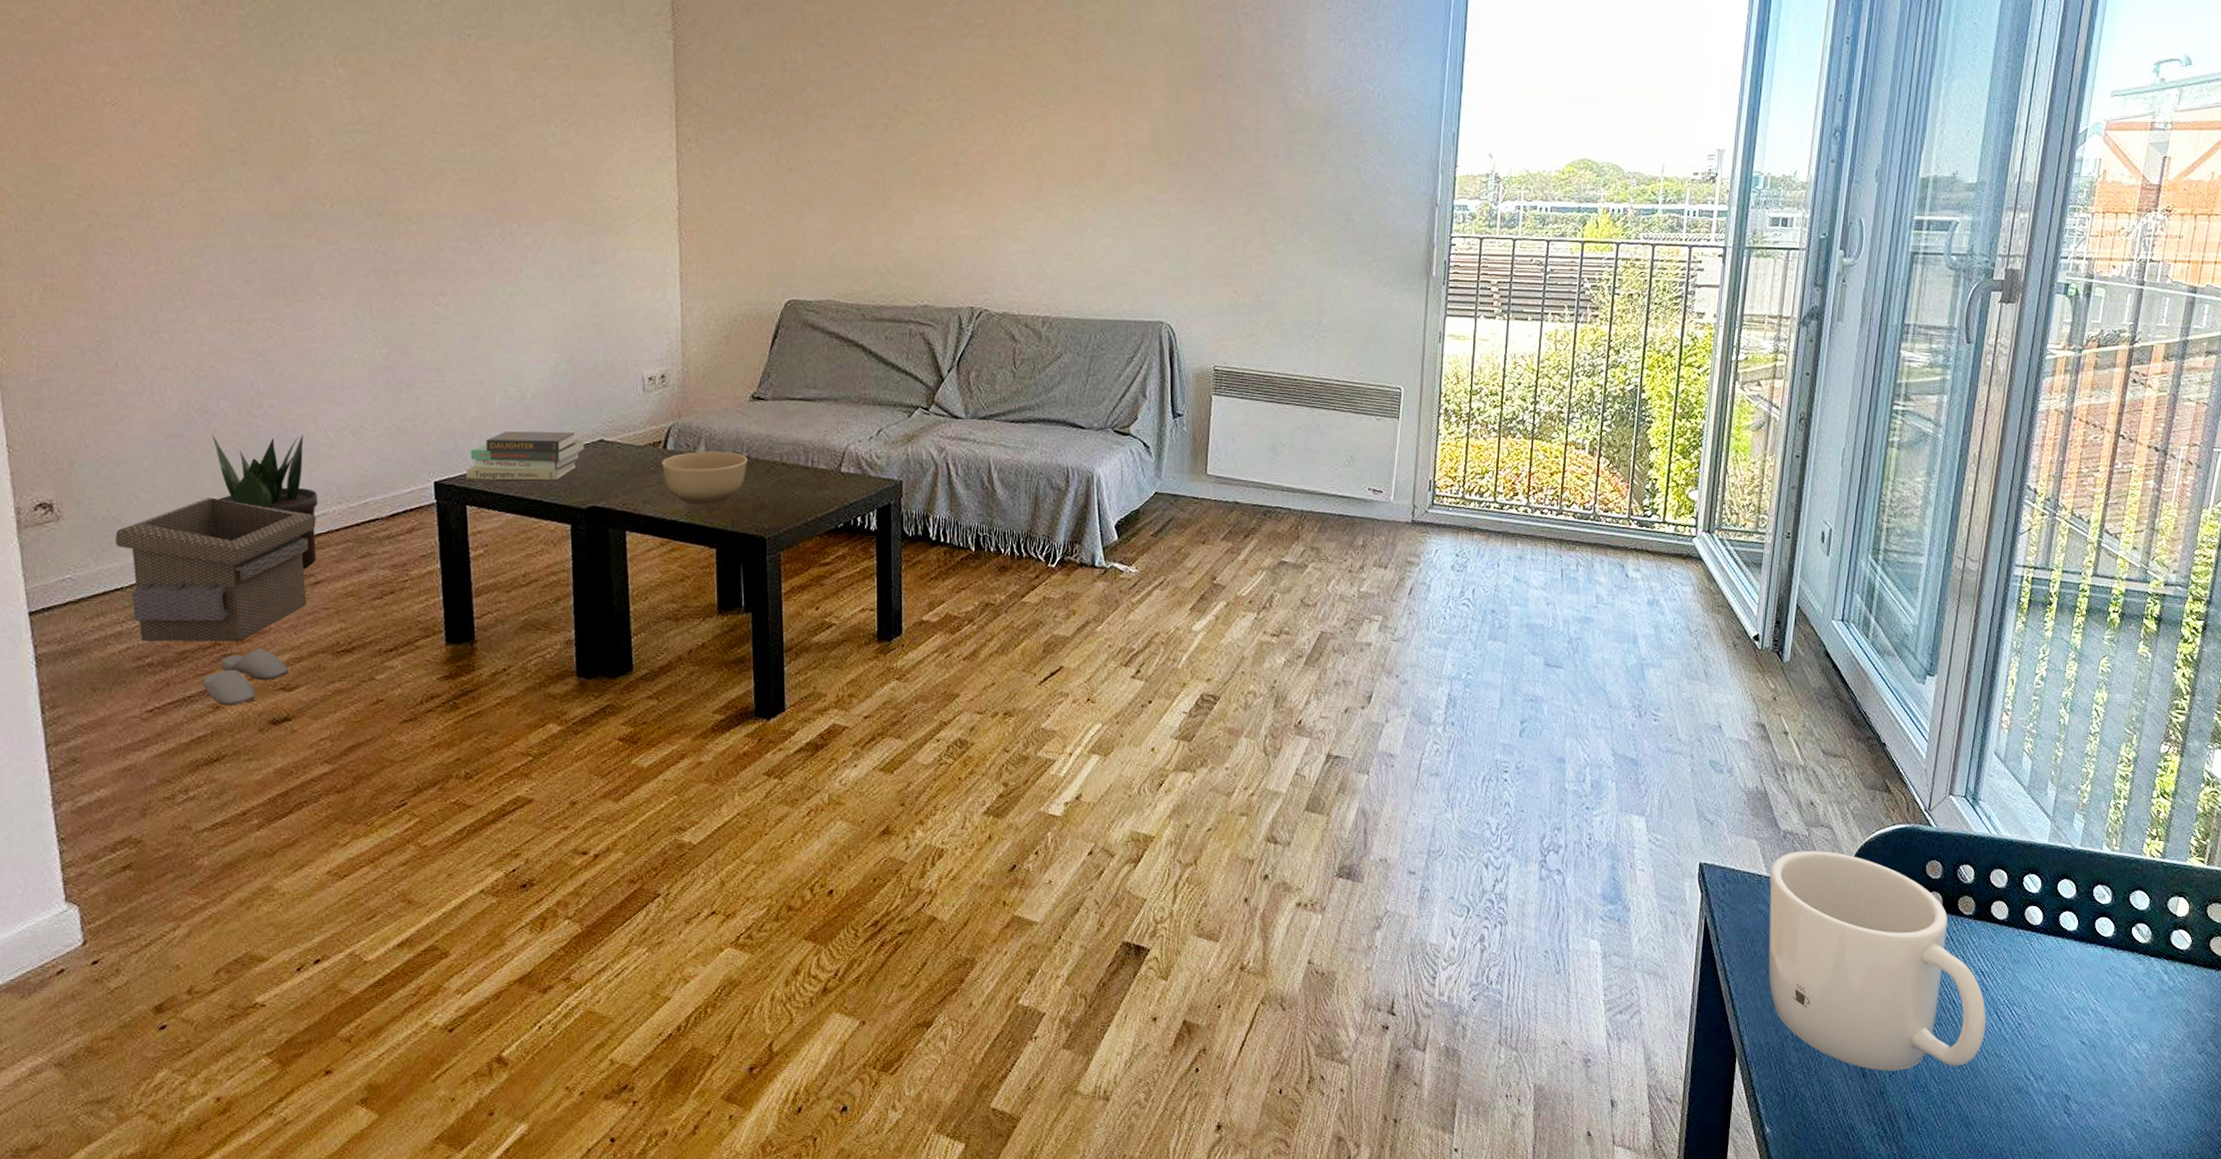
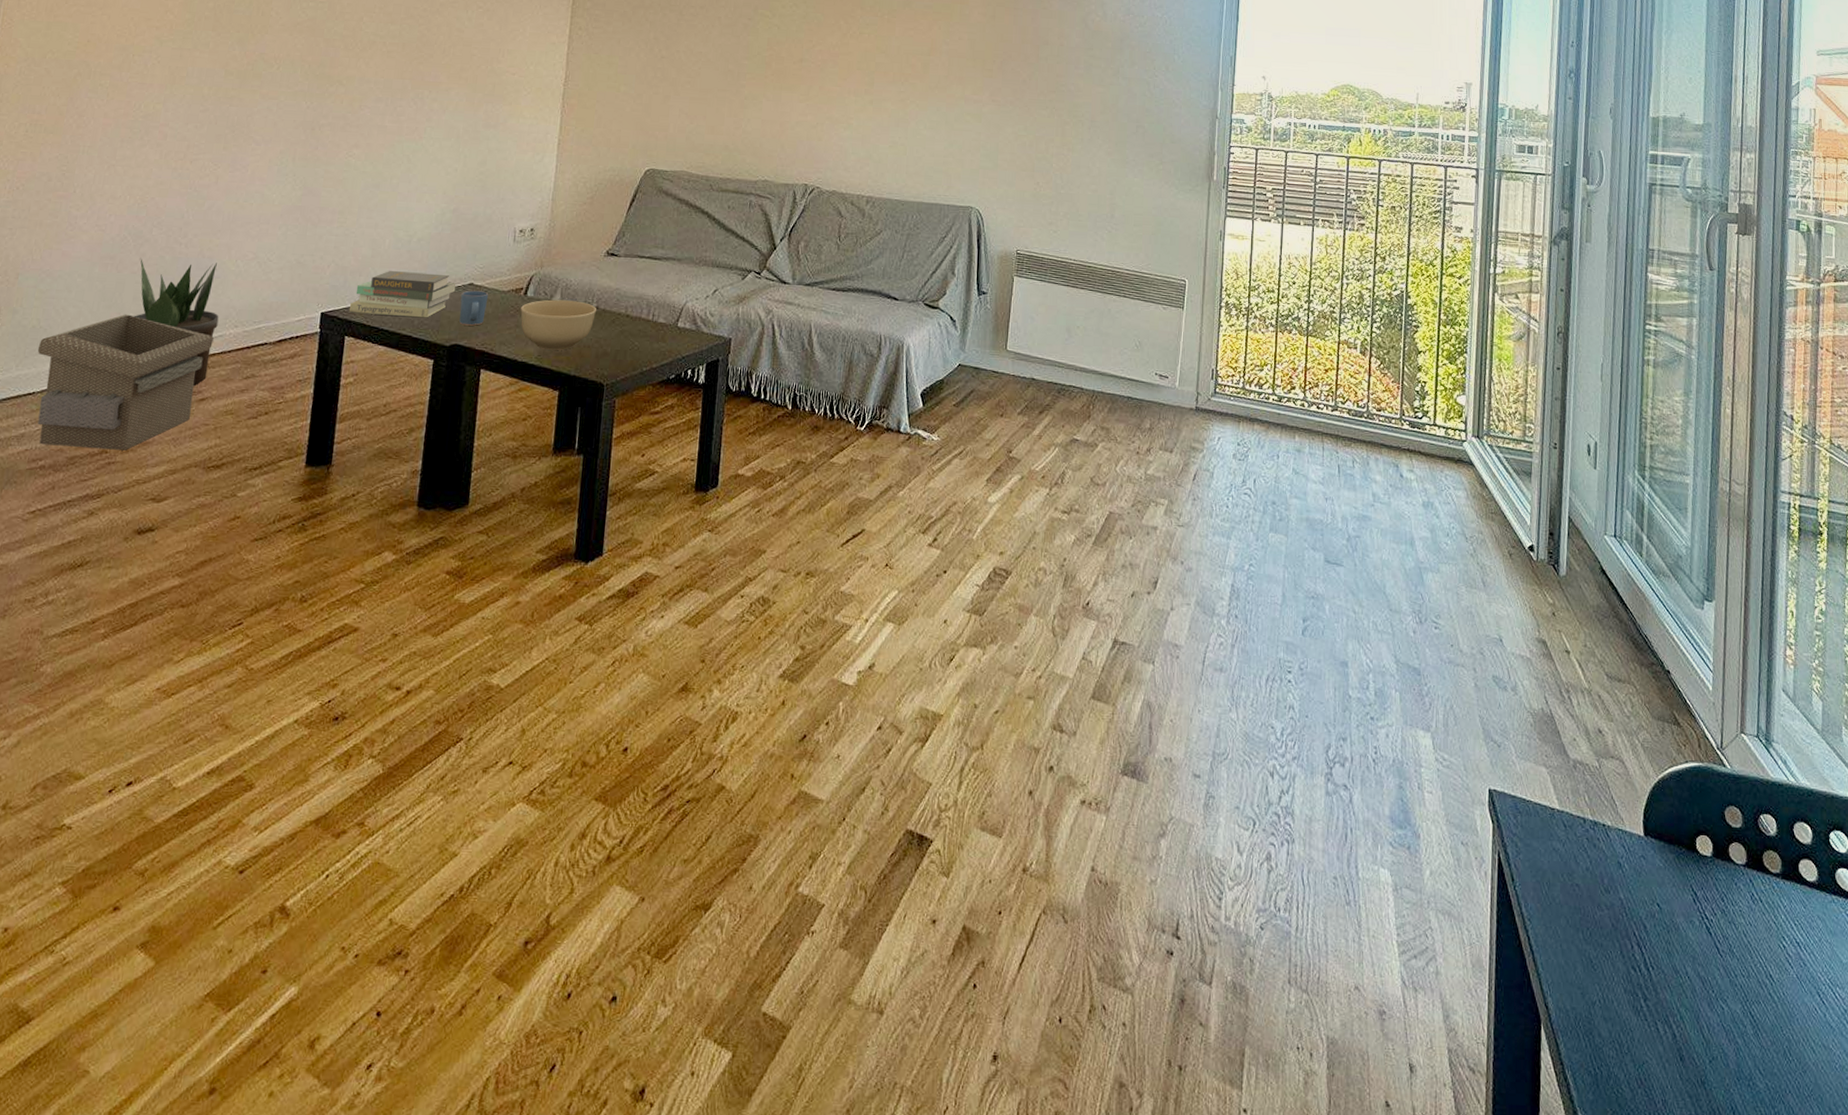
slippers: present [203,647,289,705] -> none [84,458,162,512]
mug: none [592,447,623,486] -> present [459,290,489,326]
mug: present [1768,850,1987,1071] -> none [1562,783,1809,1058]

